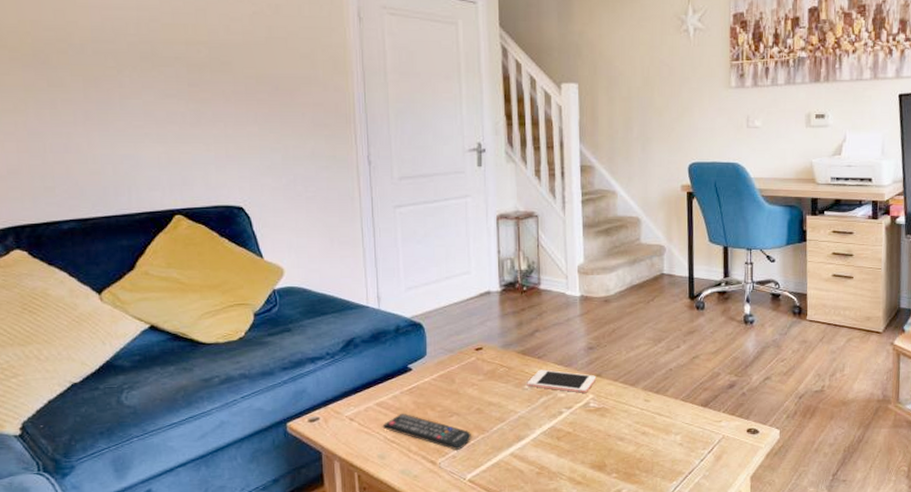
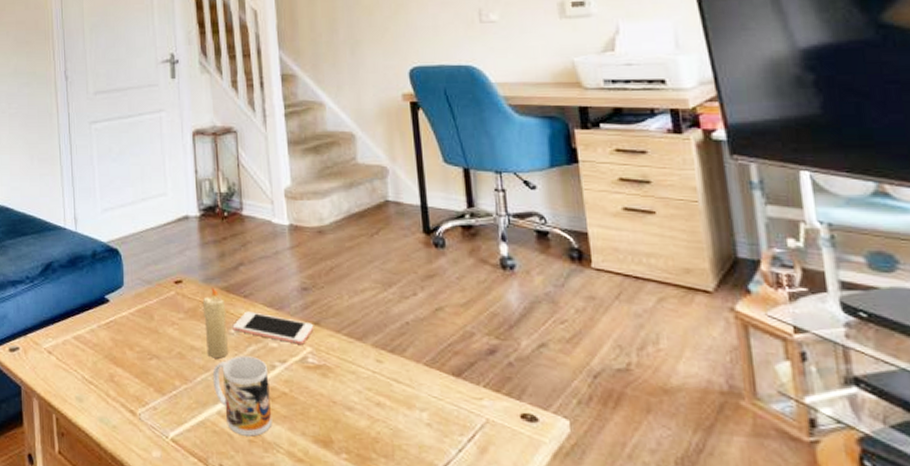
remote control: present [382,414,471,450] -> none [80,351,173,400]
candle: none [500,351,522,411] -> present [202,287,228,359]
mug: none [507,406,558,470] -> present [212,355,272,437]

